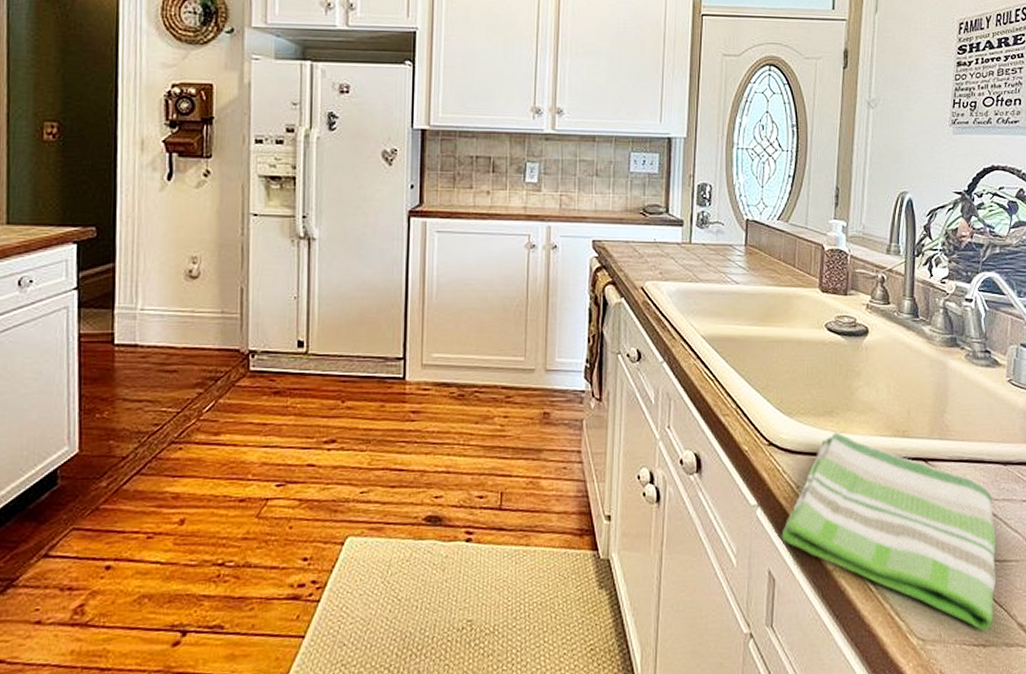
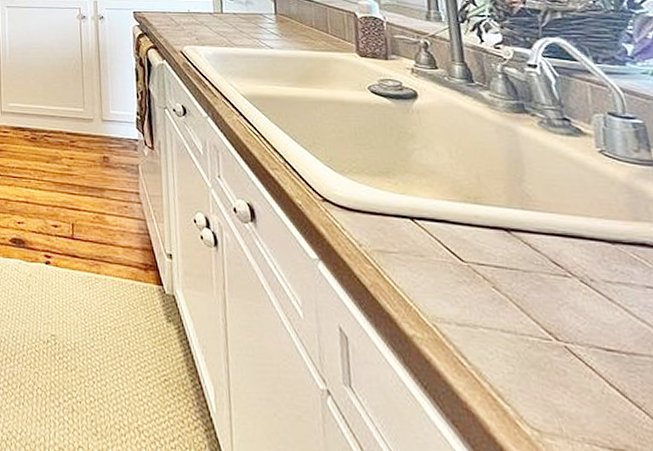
dish towel: present [781,432,997,631] -> none [348,193,632,434]

